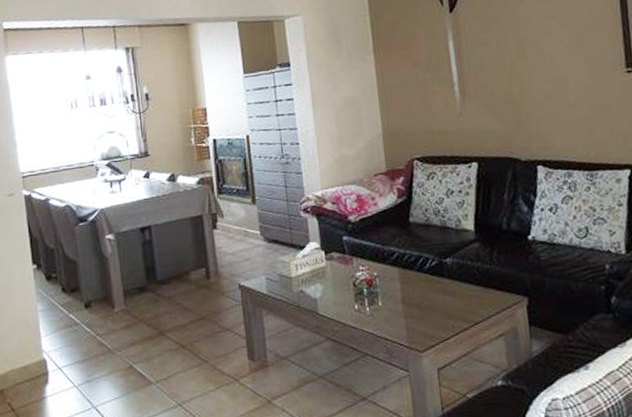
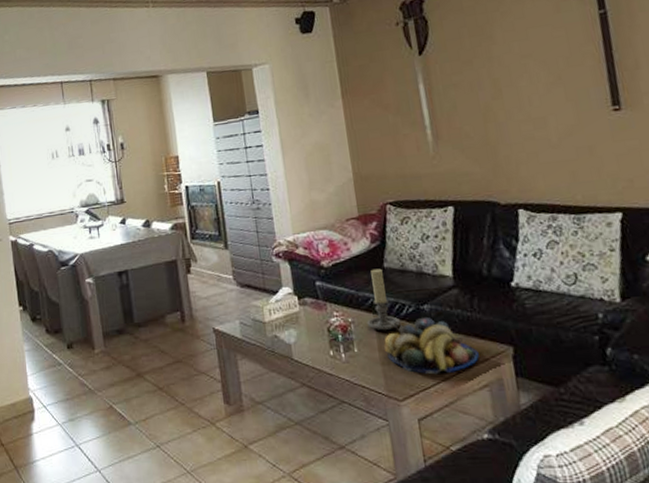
candle holder: none [391,223,425,285] -> present [366,268,402,331]
fruit bowl: none [408,271,496,326] -> present [384,318,479,375]

